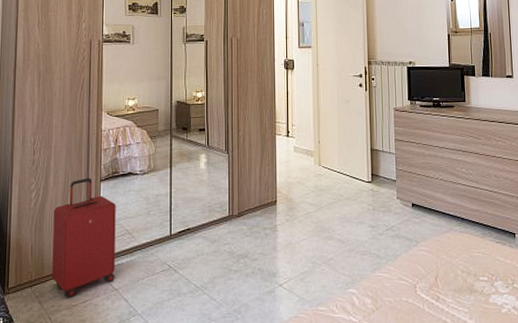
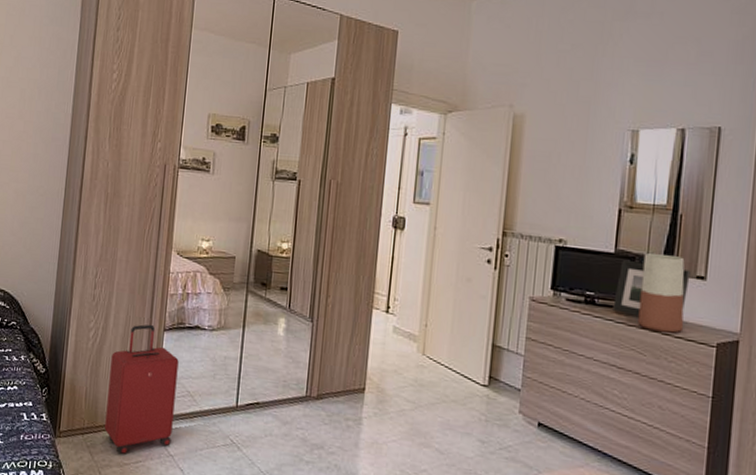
picture frame: none [453,71,503,111] -> present [613,260,691,317]
vase: none [469,63,503,120] -> present [638,253,685,334]

